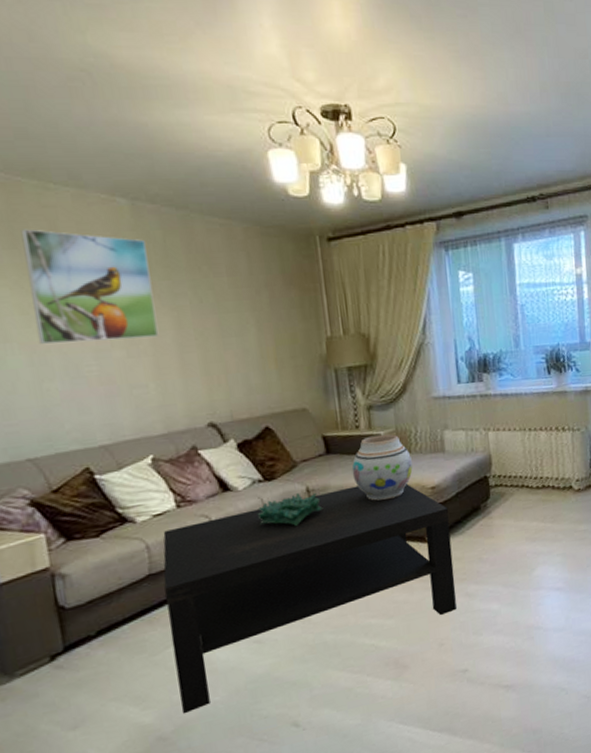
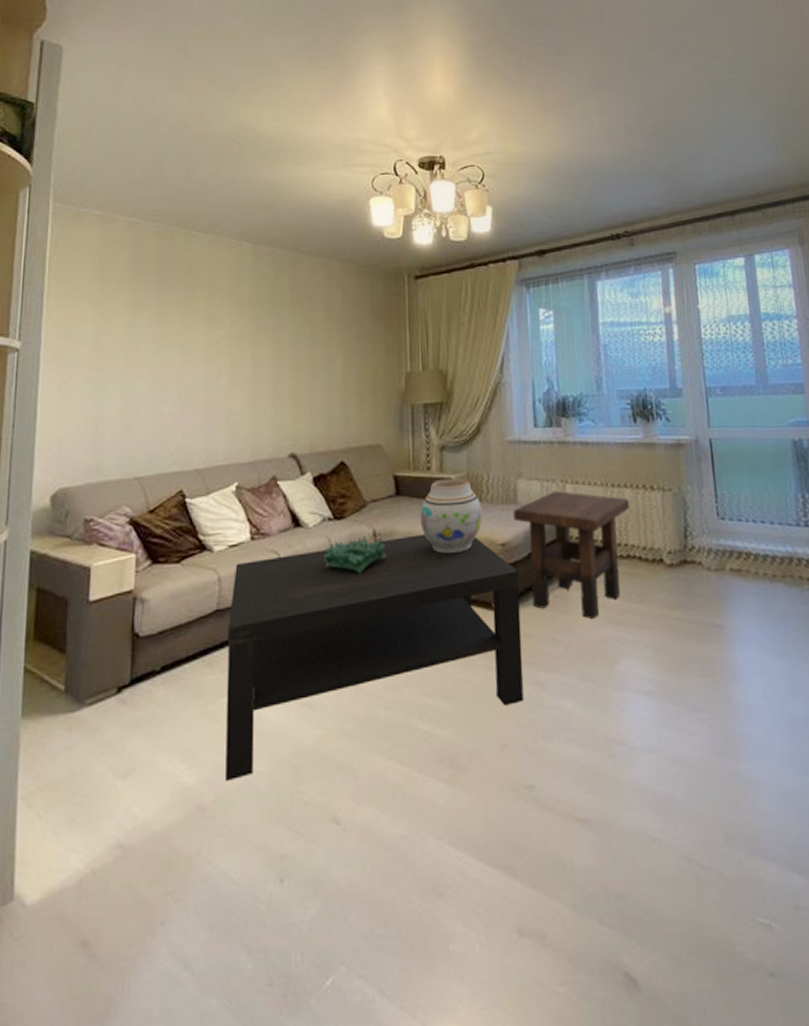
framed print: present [20,229,159,344] -> none [163,269,259,370]
side table: none [441,437,545,540] -> present [513,490,630,620]

